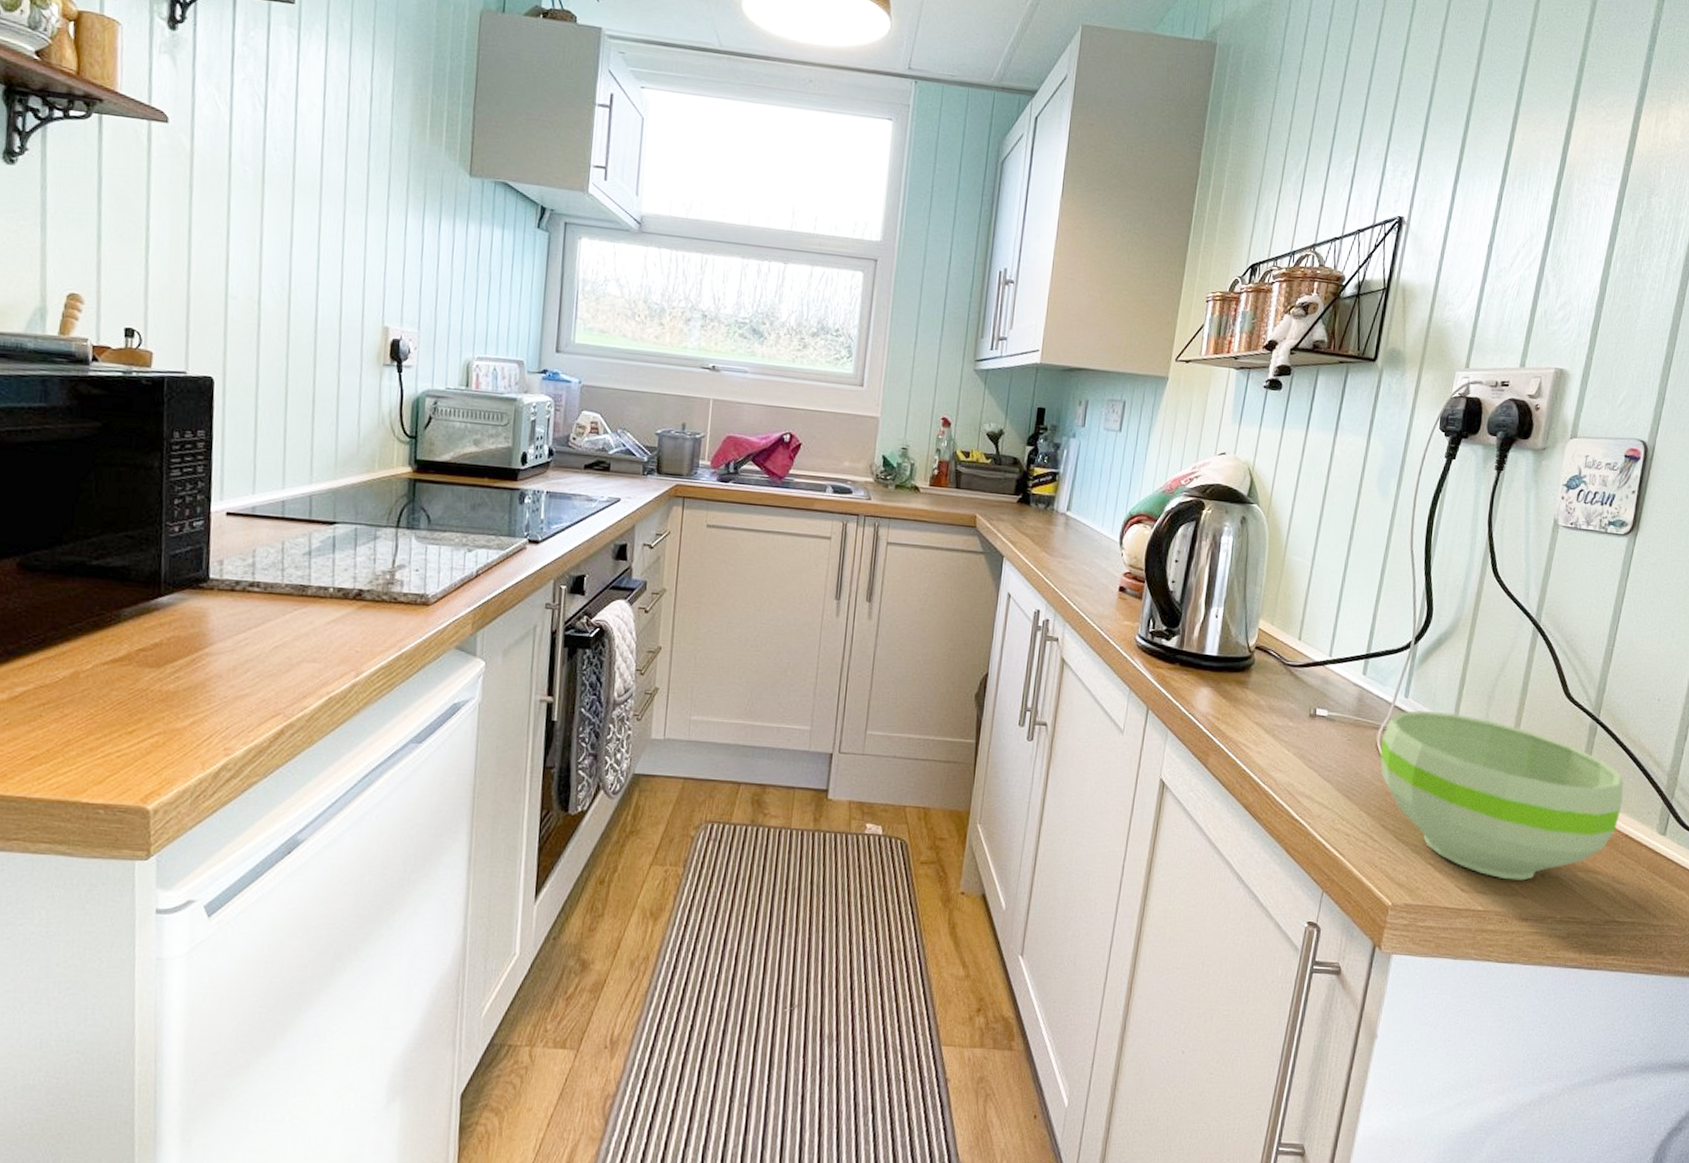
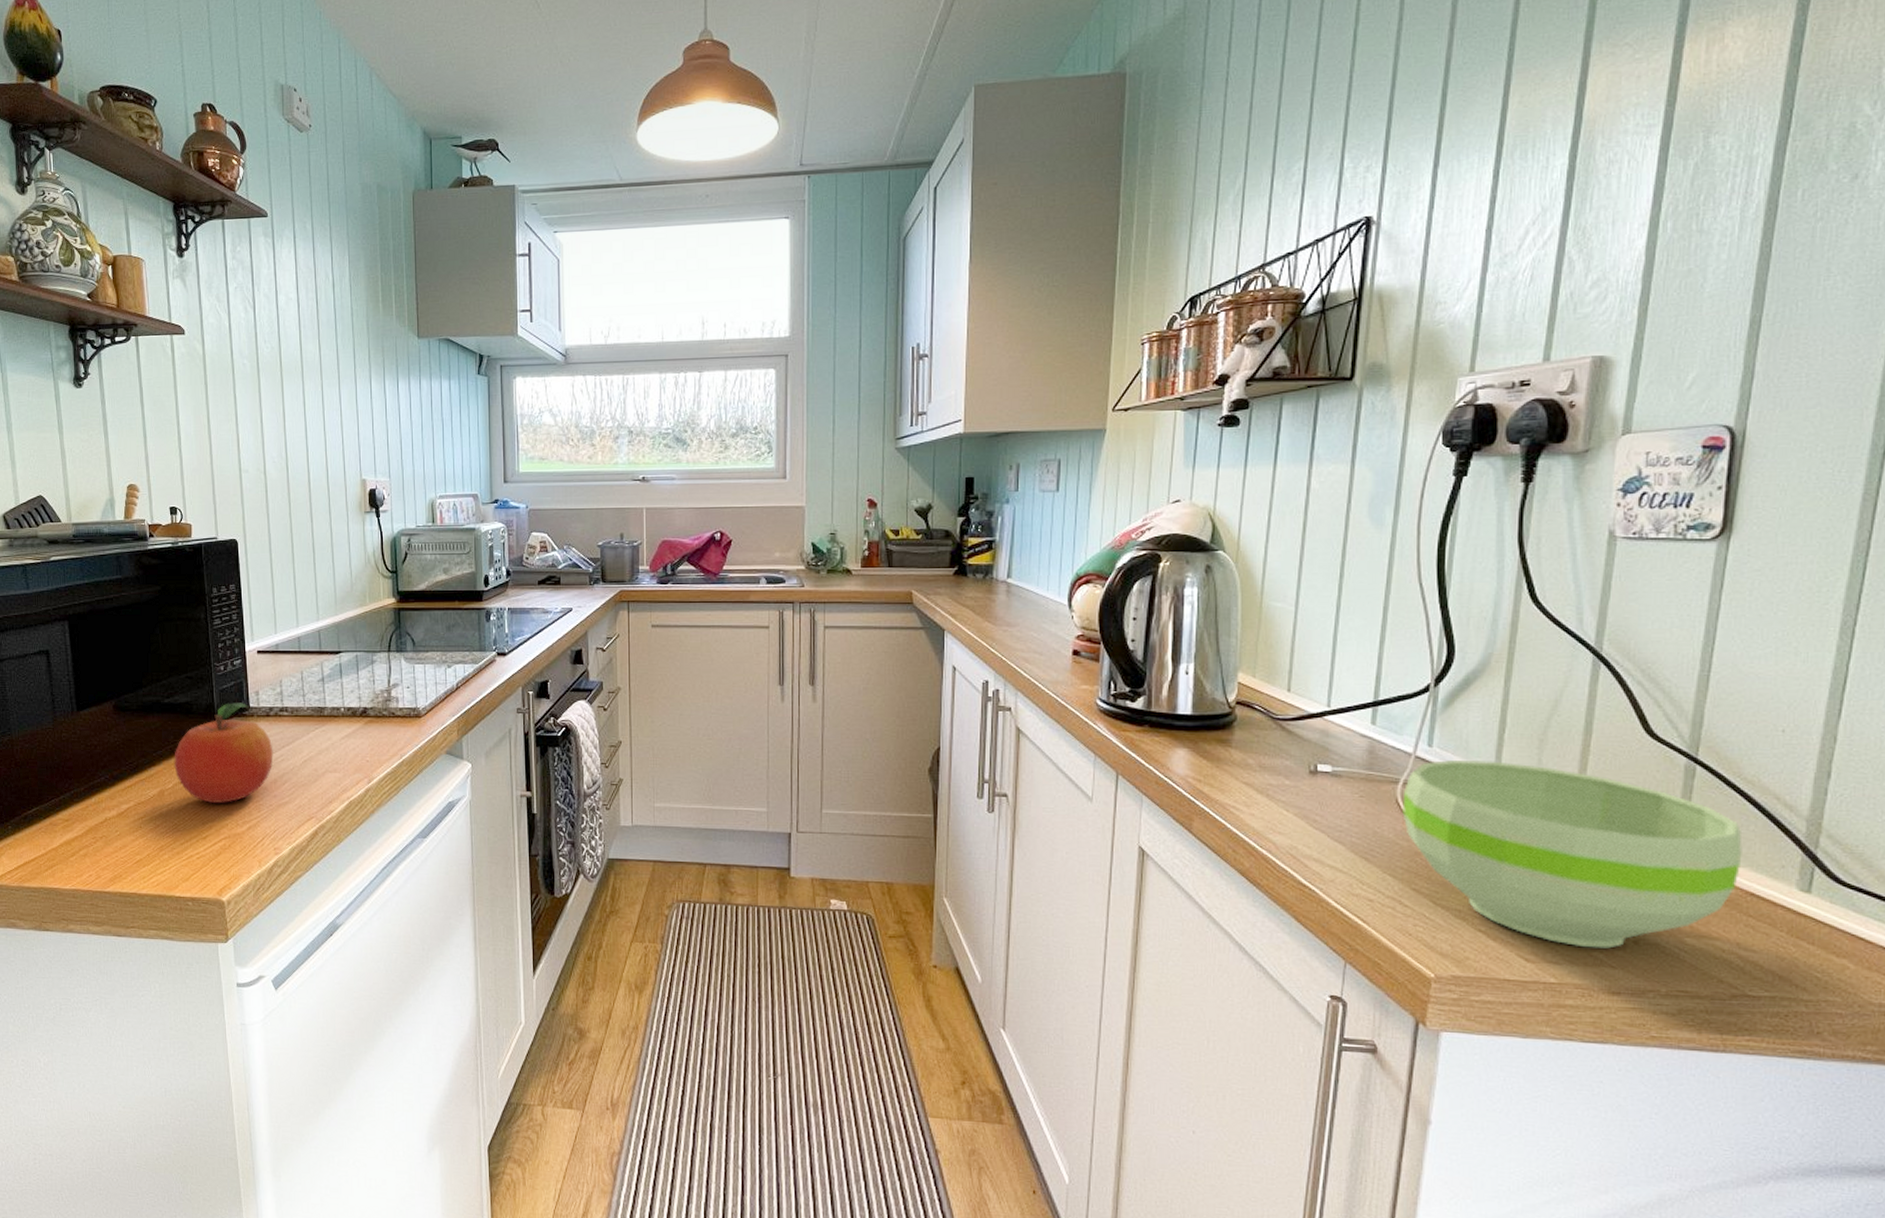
fruit: none [97,571,236,692] -> present [174,703,273,803]

